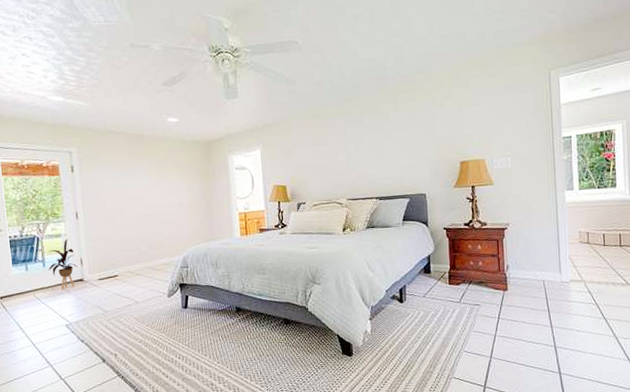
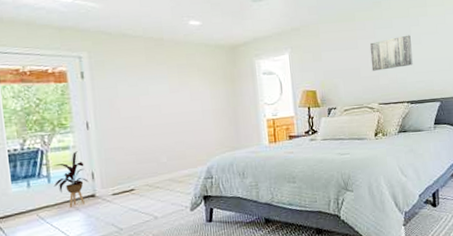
wall art: none [339,131,383,167] -> present [369,35,413,71]

